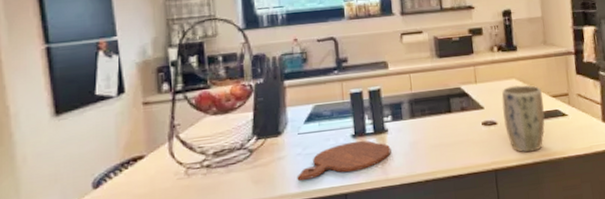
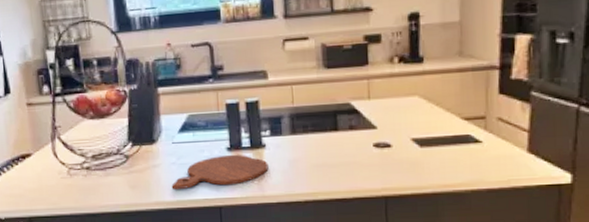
plant pot: present [501,84,545,153] -> none [399,103,453,181]

